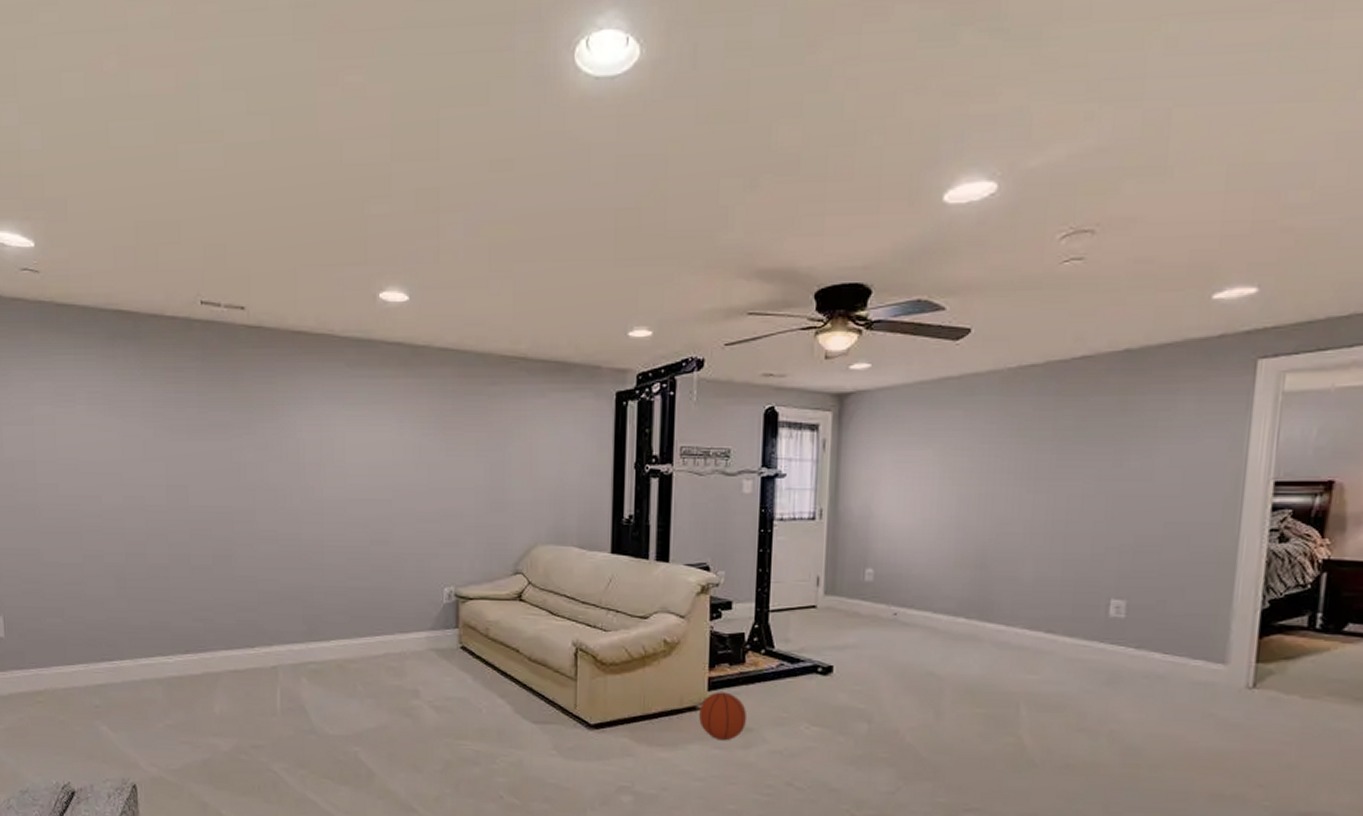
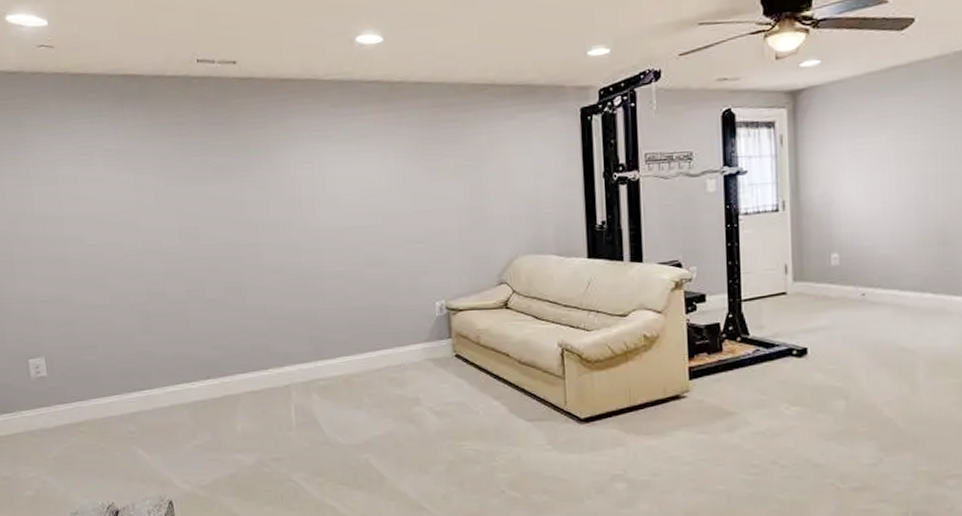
basketball: present [699,692,748,741] -> none [683,380,729,426]

